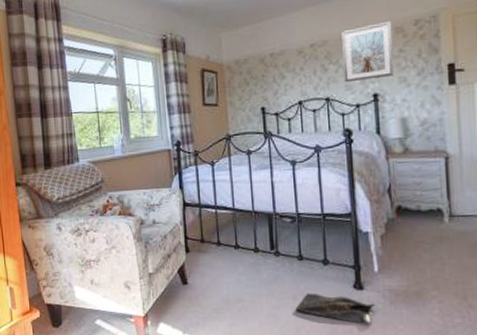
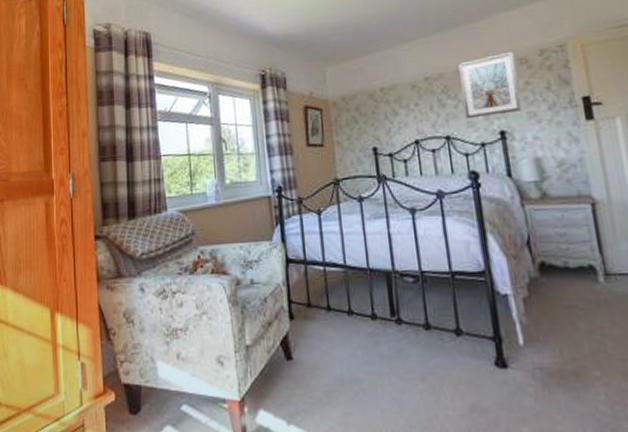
bag: present [295,293,376,325] -> none [424,371,525,415]

